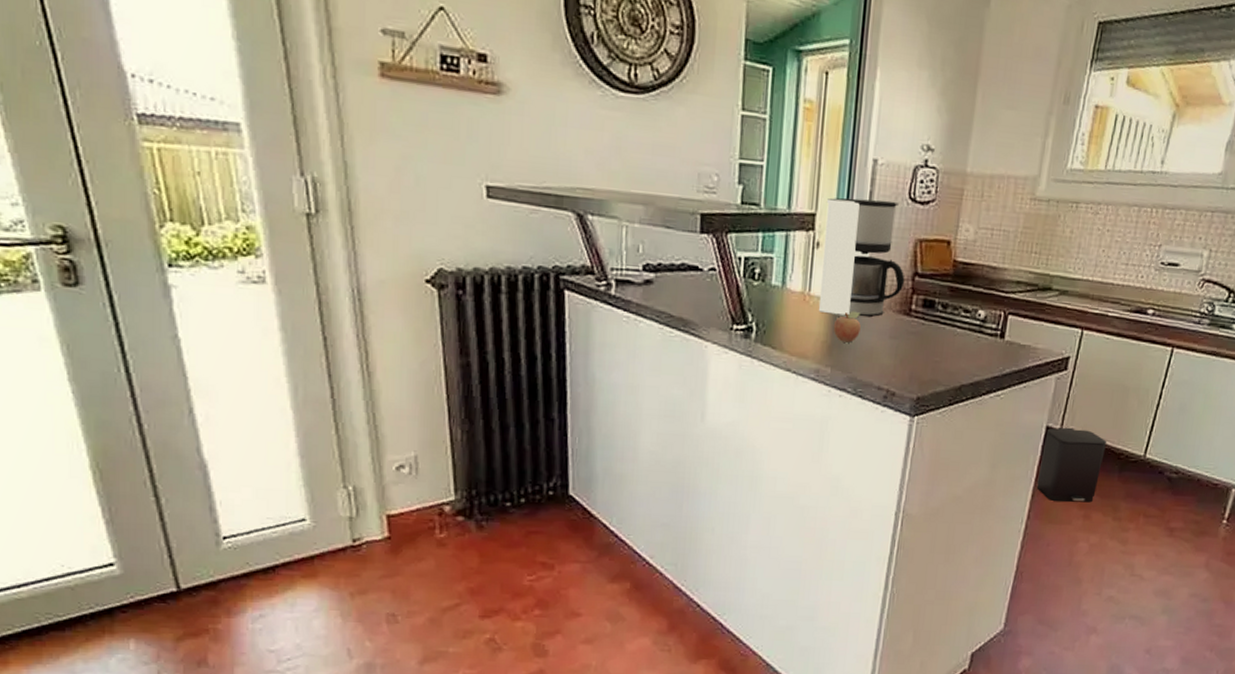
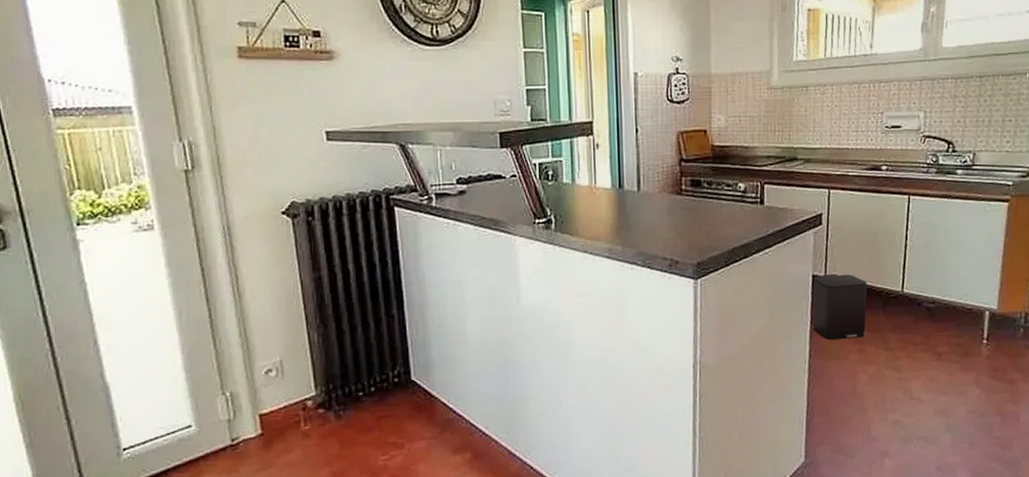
coffee maker: present [819,197,905,318] -> none [600,104,673,202]
fruit: present [833,311,861,343] -> none [618,196,642,223]

